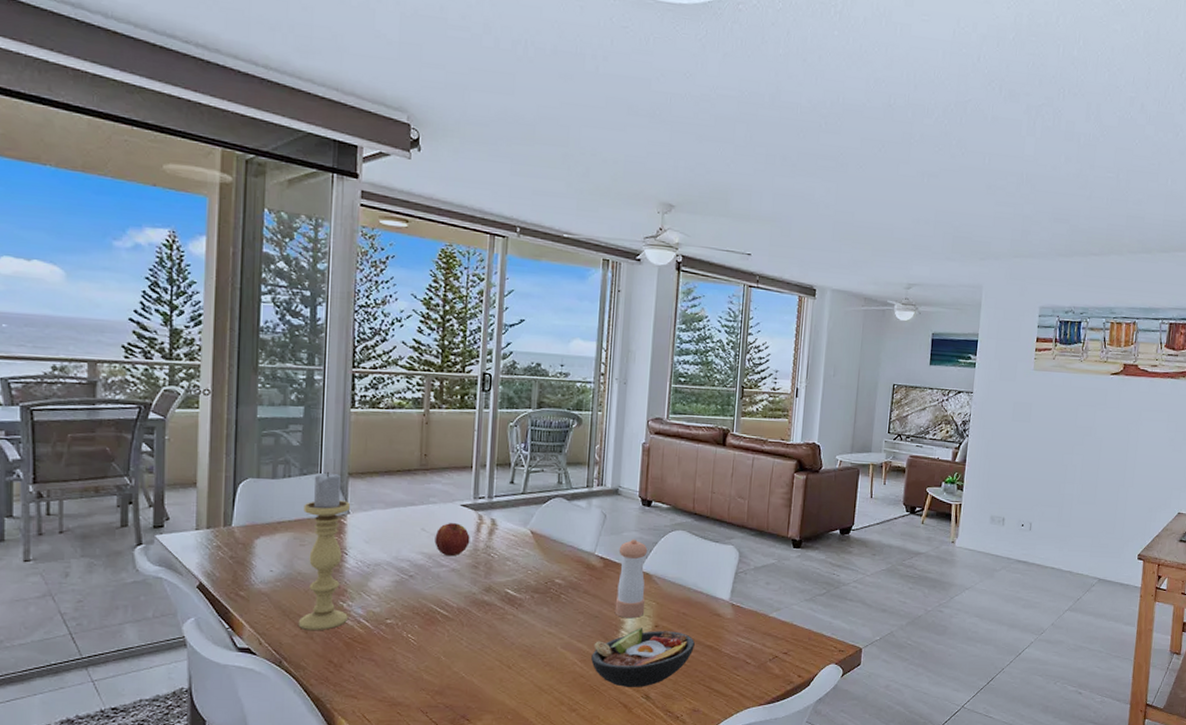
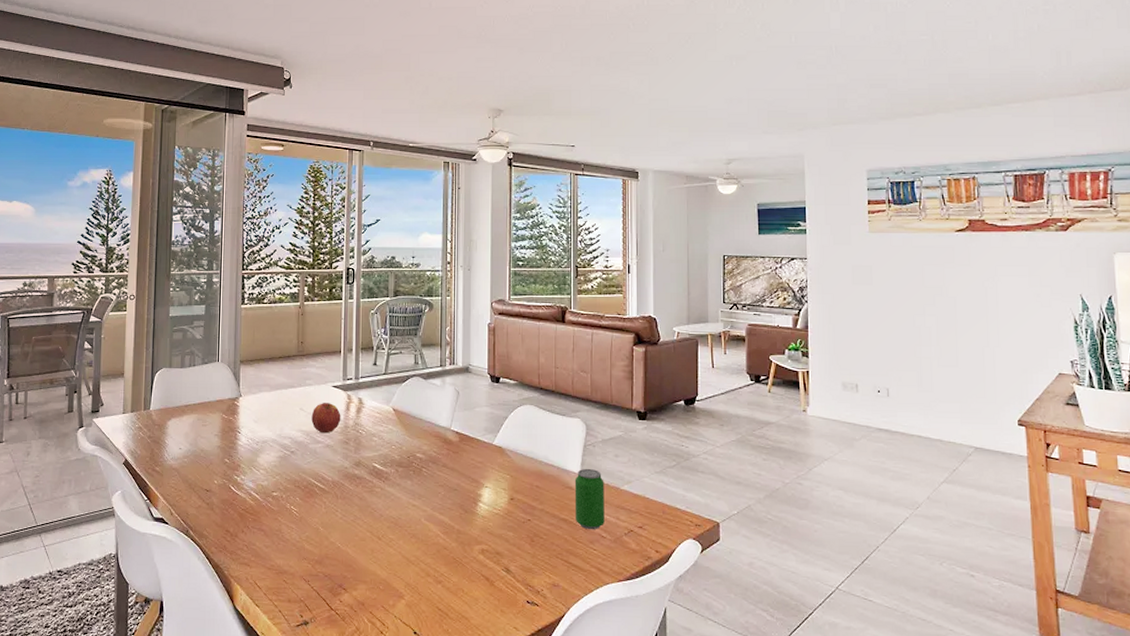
candle holder: present [299,471,351,631] -> none [202,360,243,503]
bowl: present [591,628,695,688] -> none [453,500,549,561]
pepper shaker: present [614,539,648,619] -> none [472,414,500,491]
beverage can: none [721,595,753,657] -> present [574,468,605,530]

